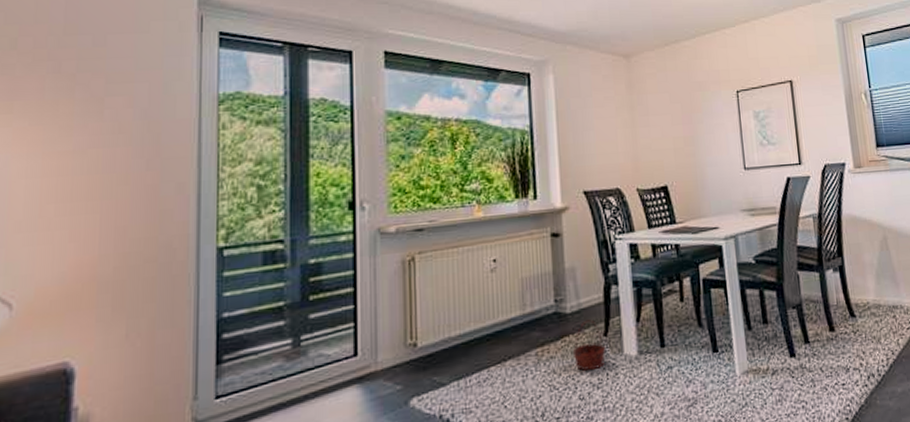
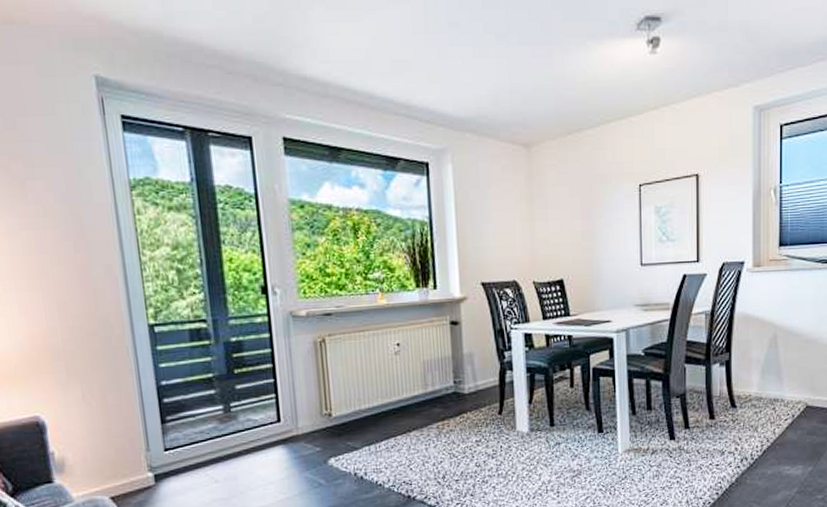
basket: present [572,319,607,371] -> none [470,400,501,444]

